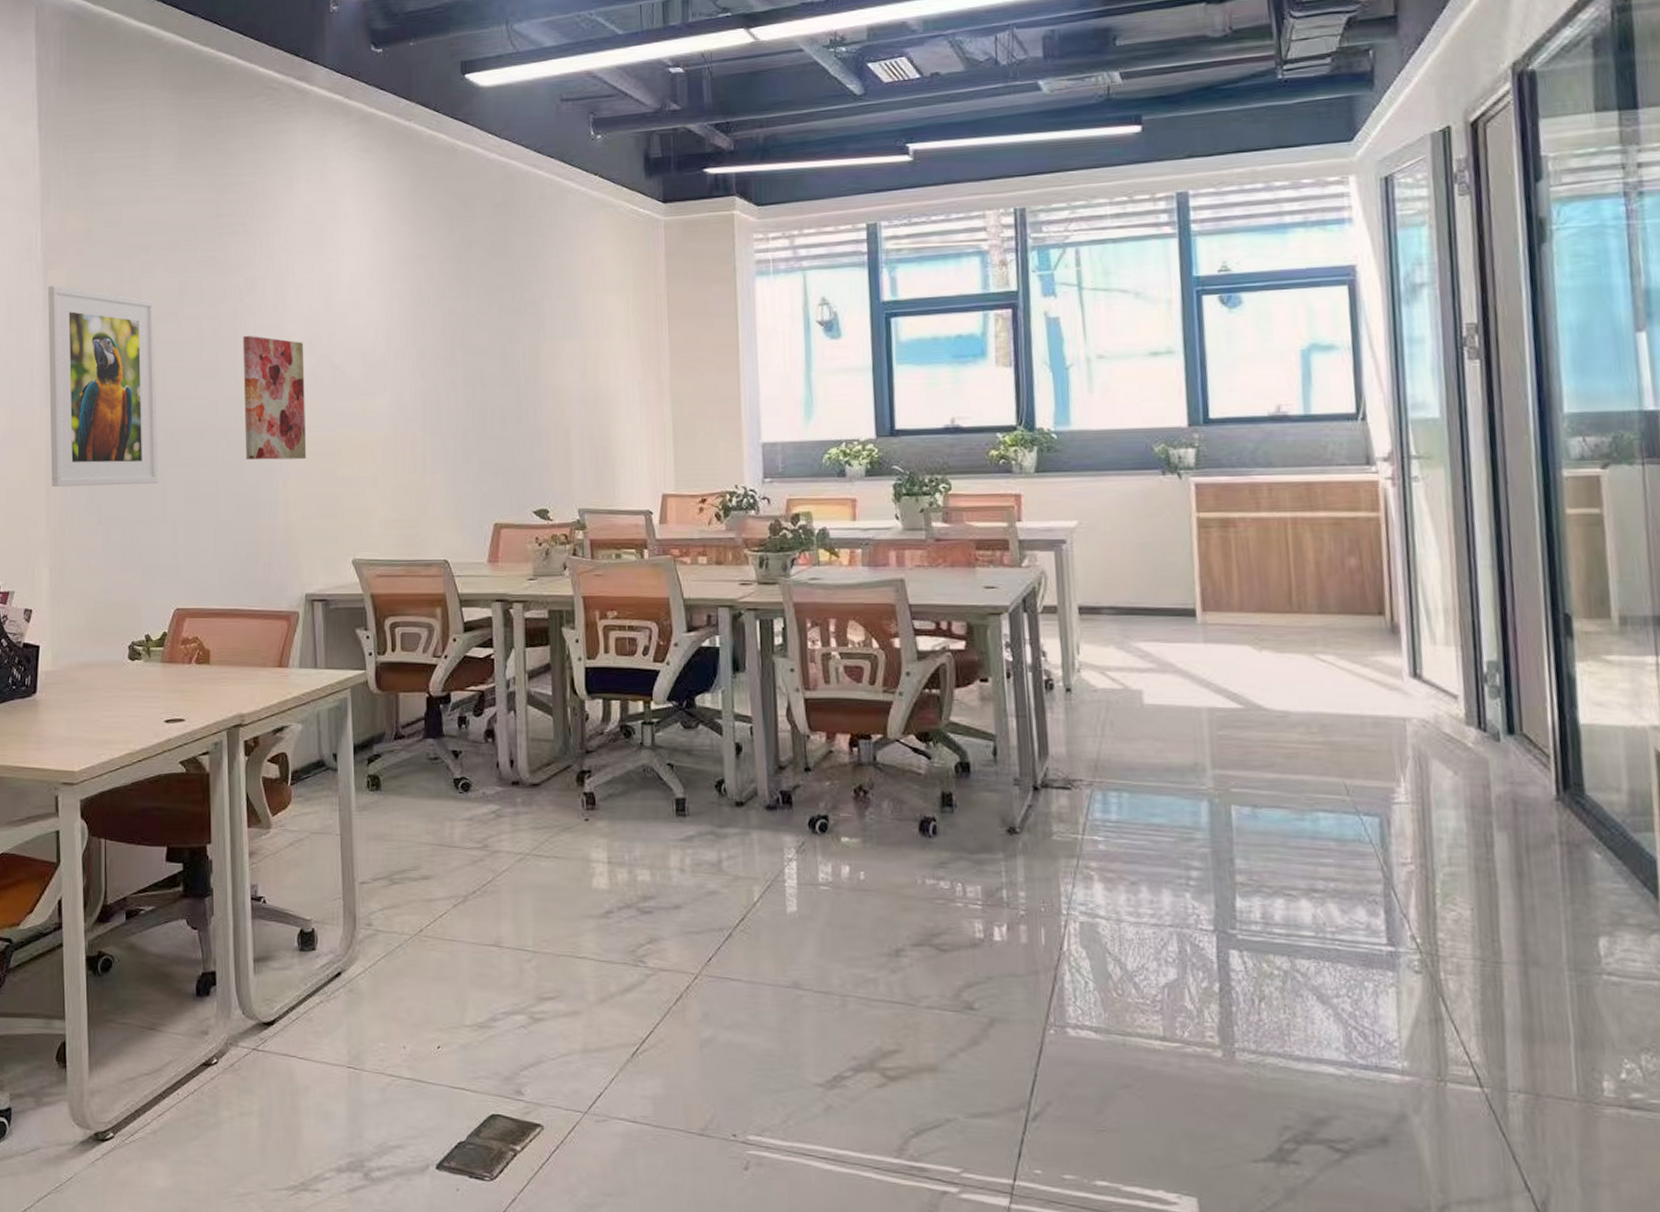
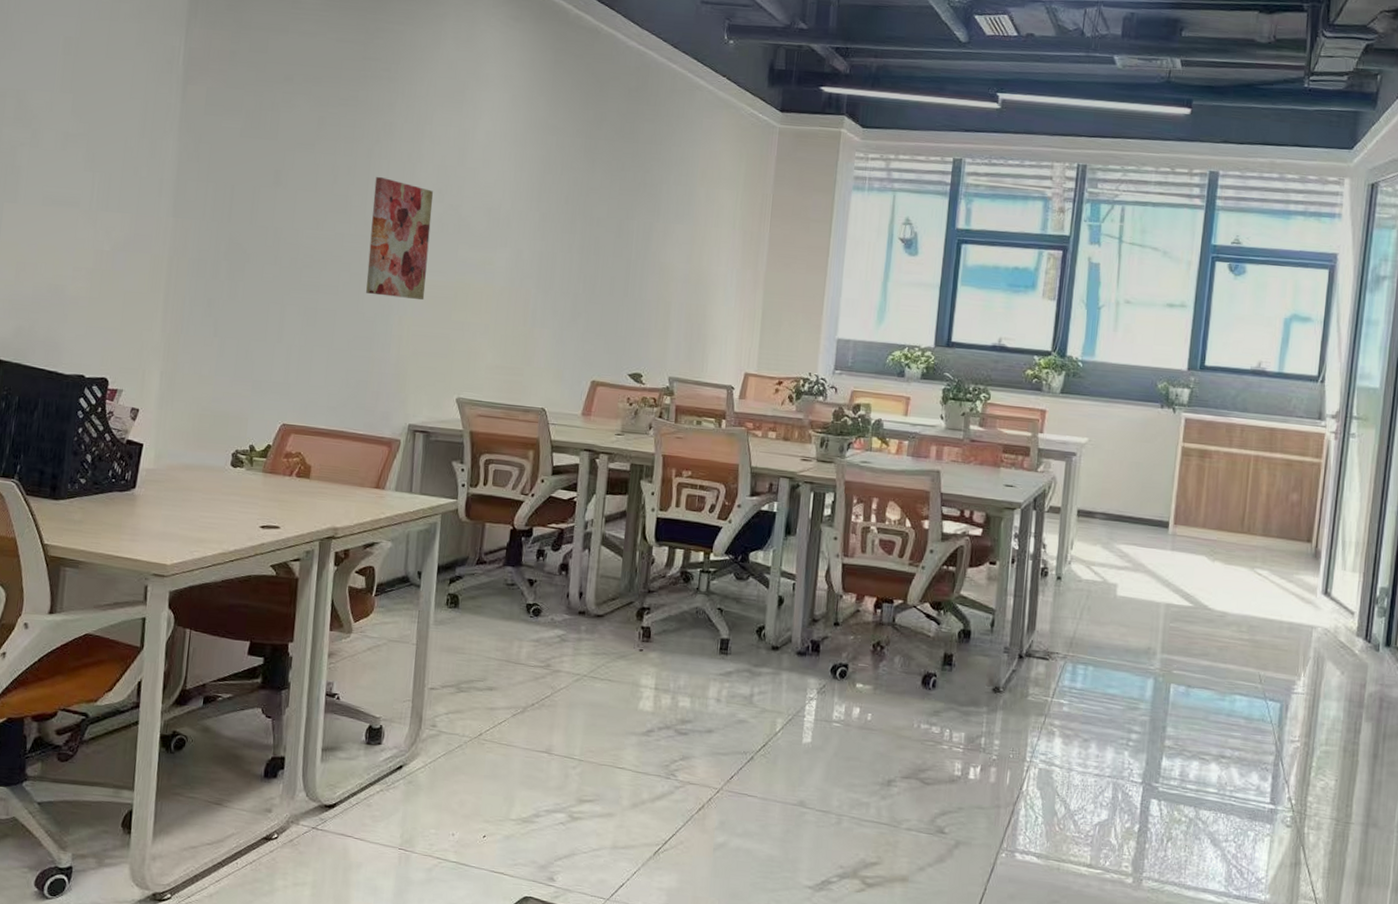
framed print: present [48,286,158,487] -> none [170,100,292,305]

